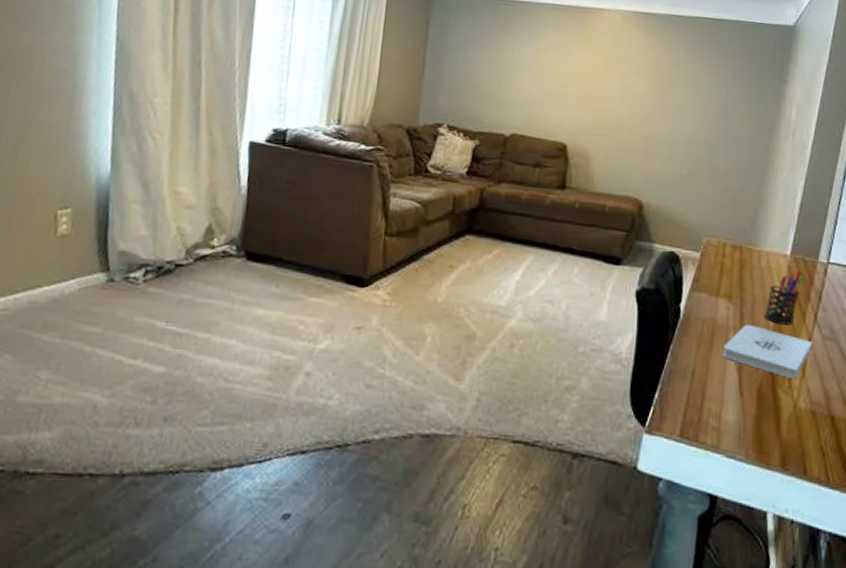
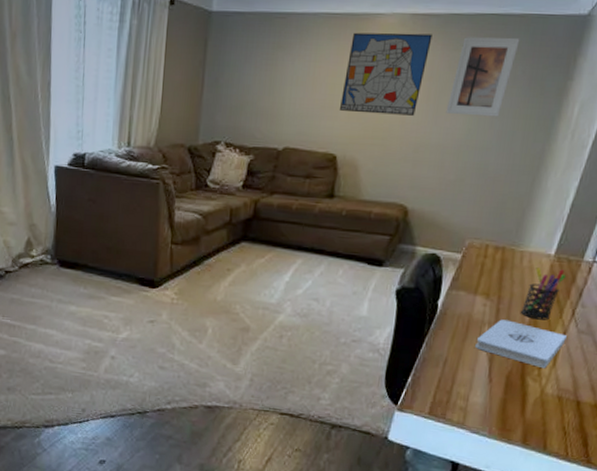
wall art: none [567,24,655,109] -> present [339,32,433,116]
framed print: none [673,37,736,115] -> present [445,37,520,117]

